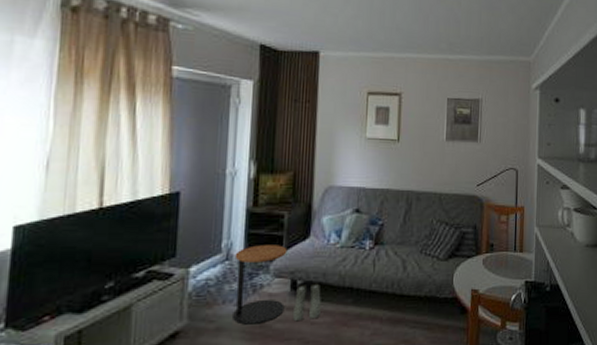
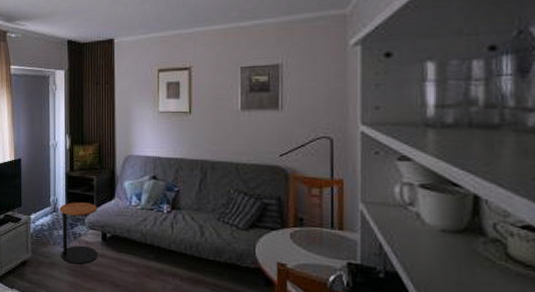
boots: present [292,283,321,322] -> none [104,237,127,268]

